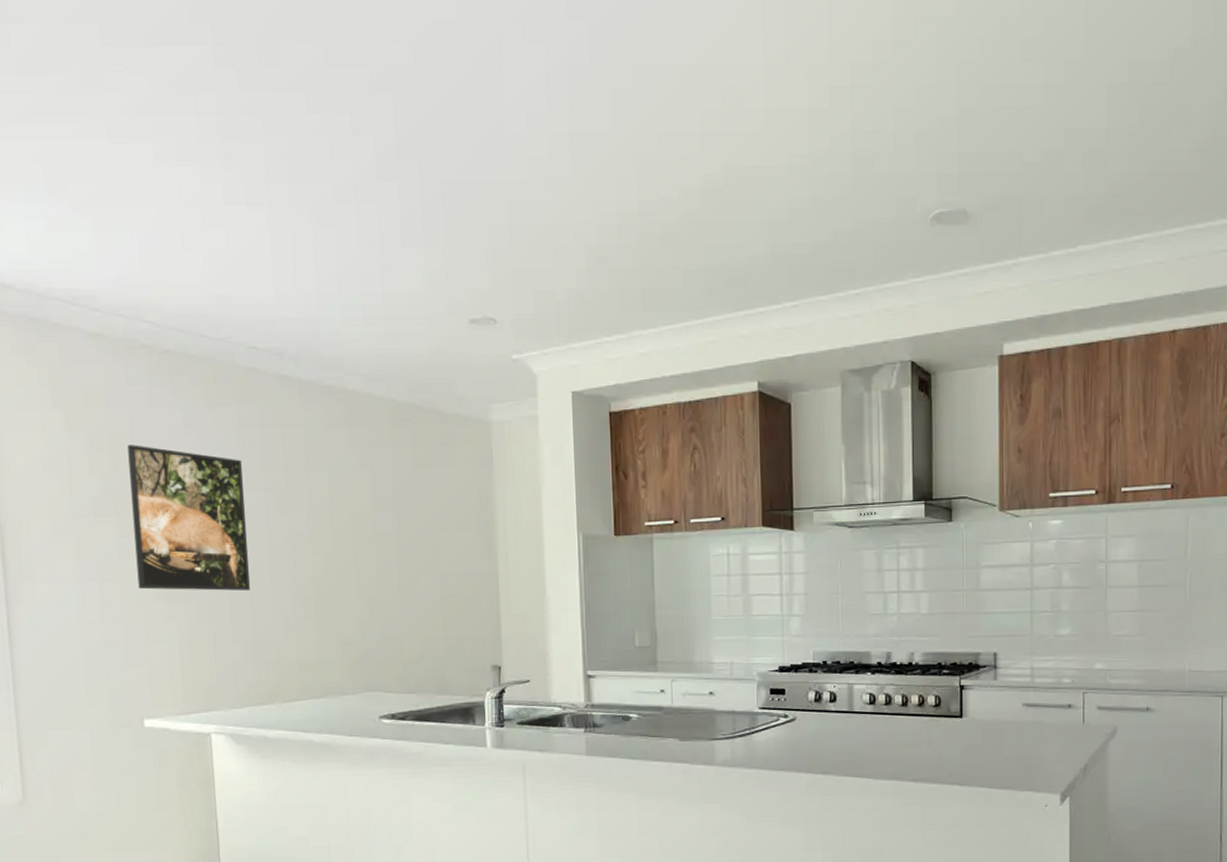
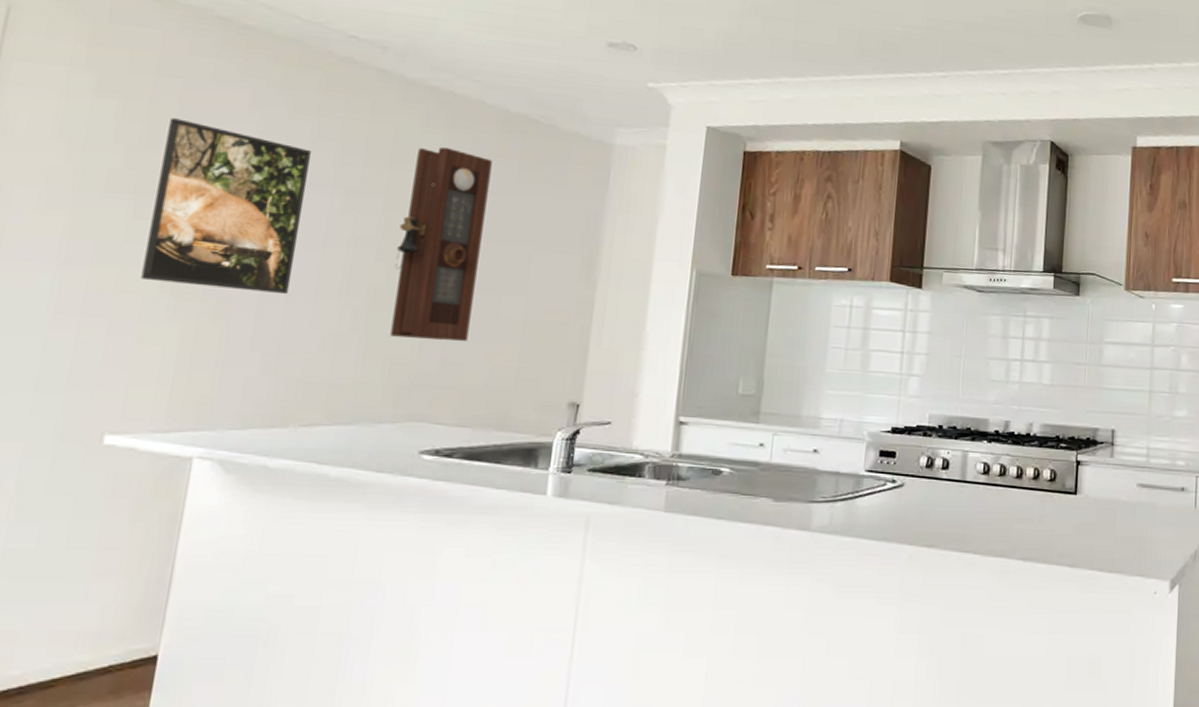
pendulum clock: none [325,443,399,620] -> present [390,147,493,341]

